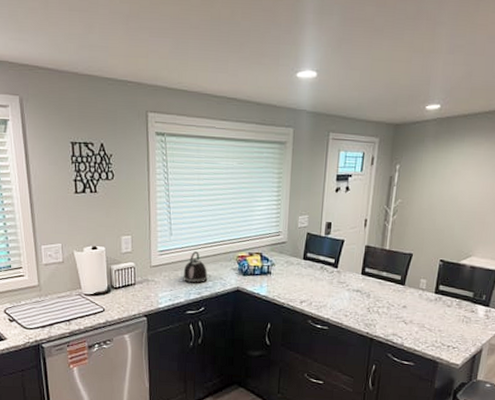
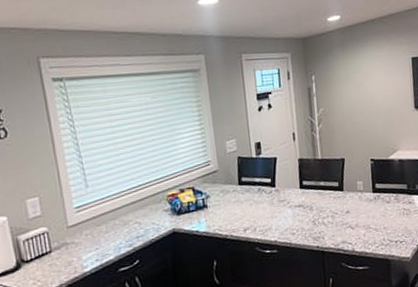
kettle: present [183,251,208,283] -> none [107,199,138,237]

